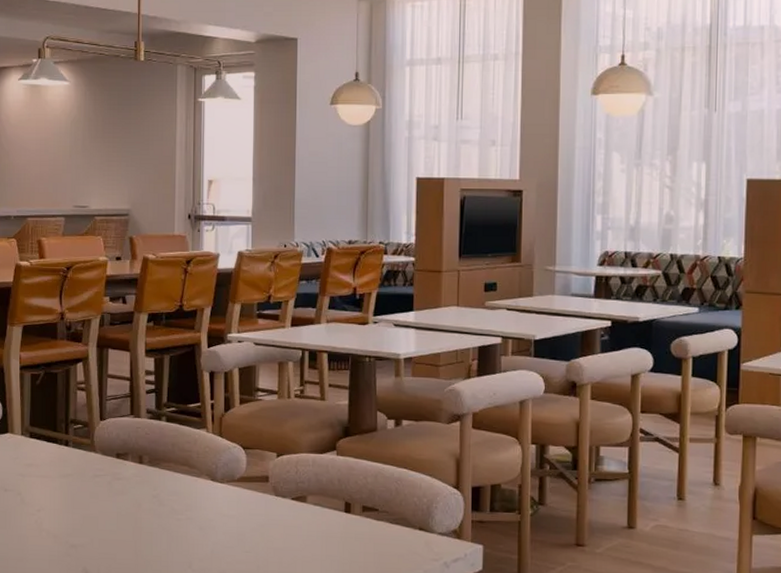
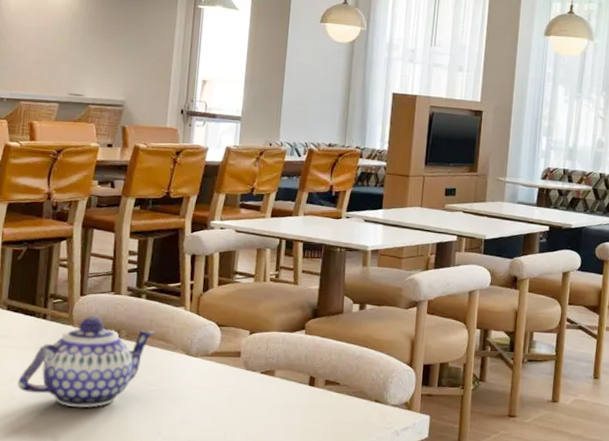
teapot: none [46,441,179,539] -> present [18,316,157,408]

